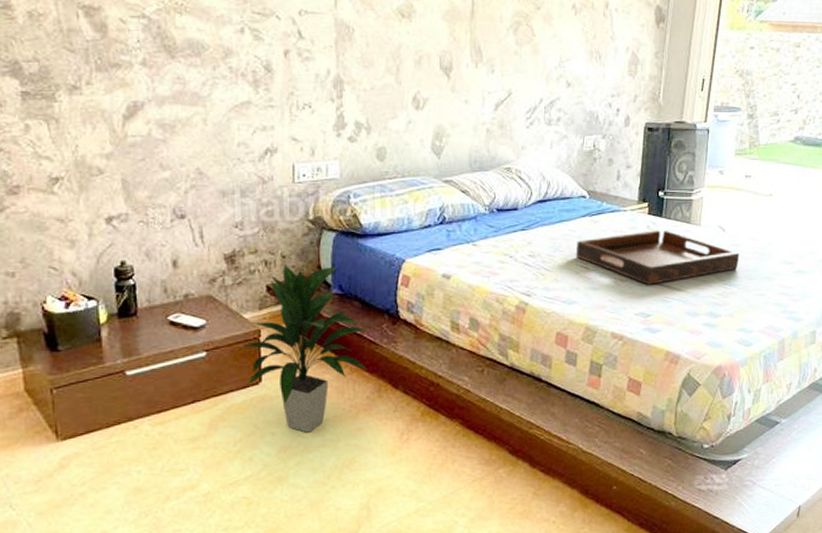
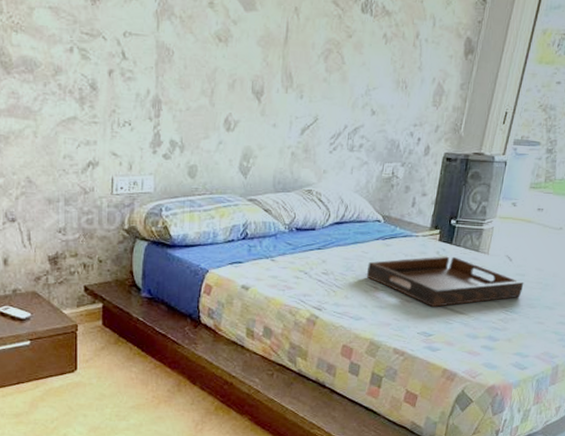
indoor plant: present [241,265,368,433] -> none [60,268,172,417]

